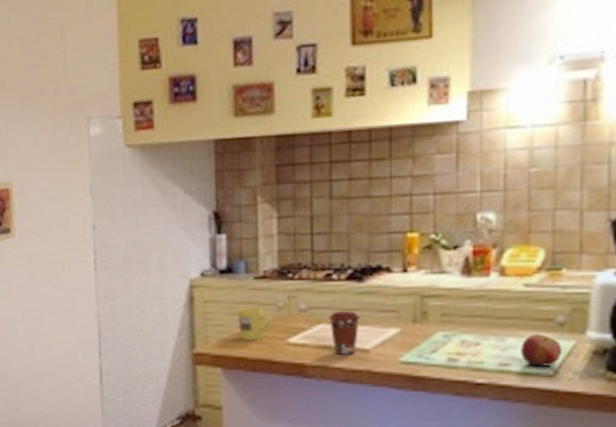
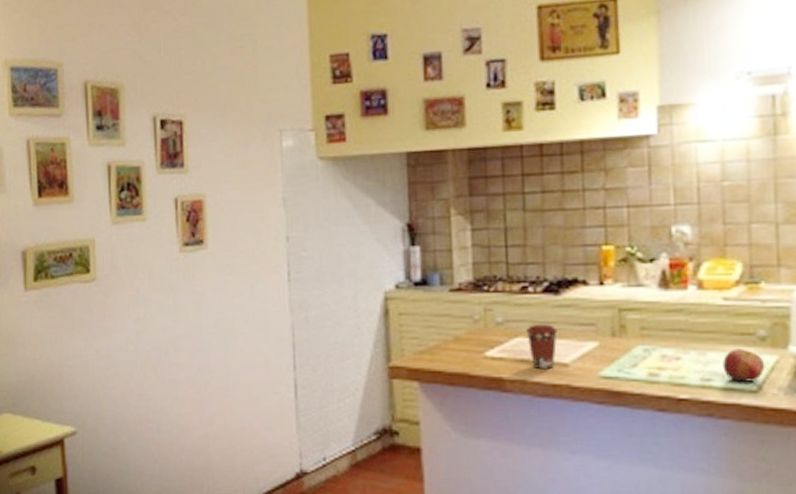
mug: present [237,307,272,341] -> none [433,319,469,354]

